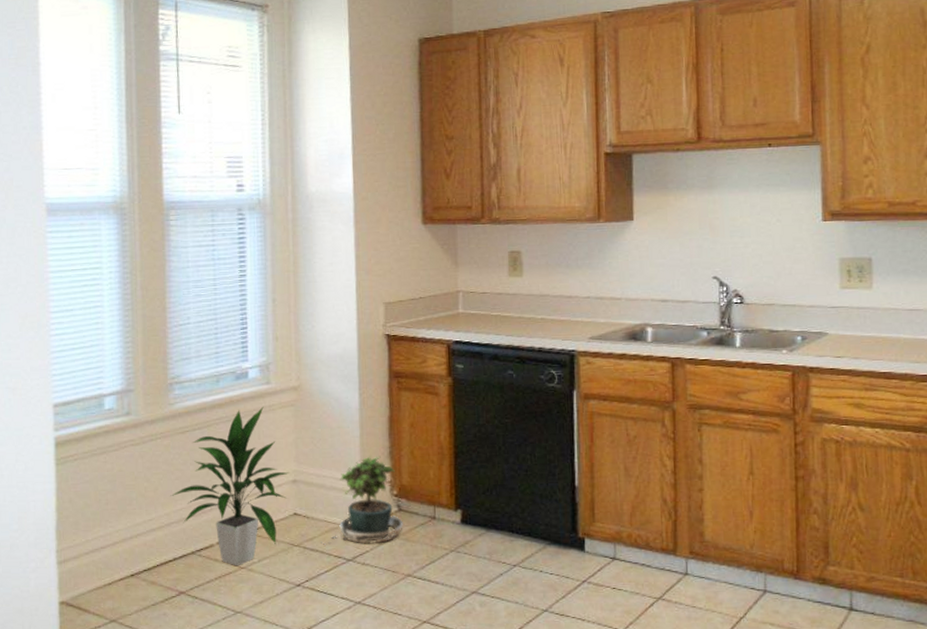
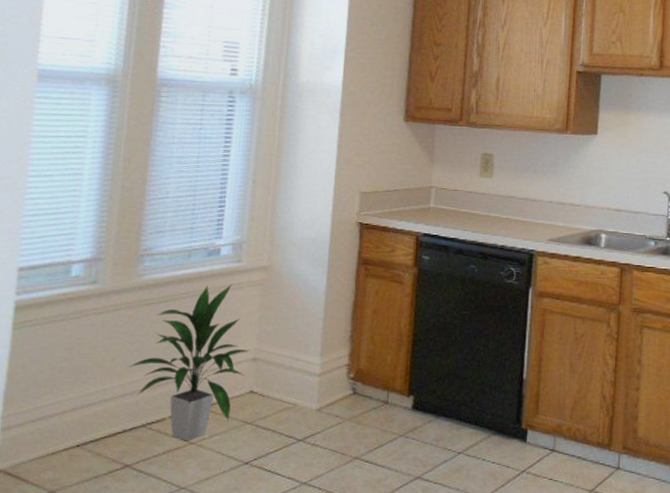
potted plant: present [321,456,403,545] -> none [273,338,357,426]

